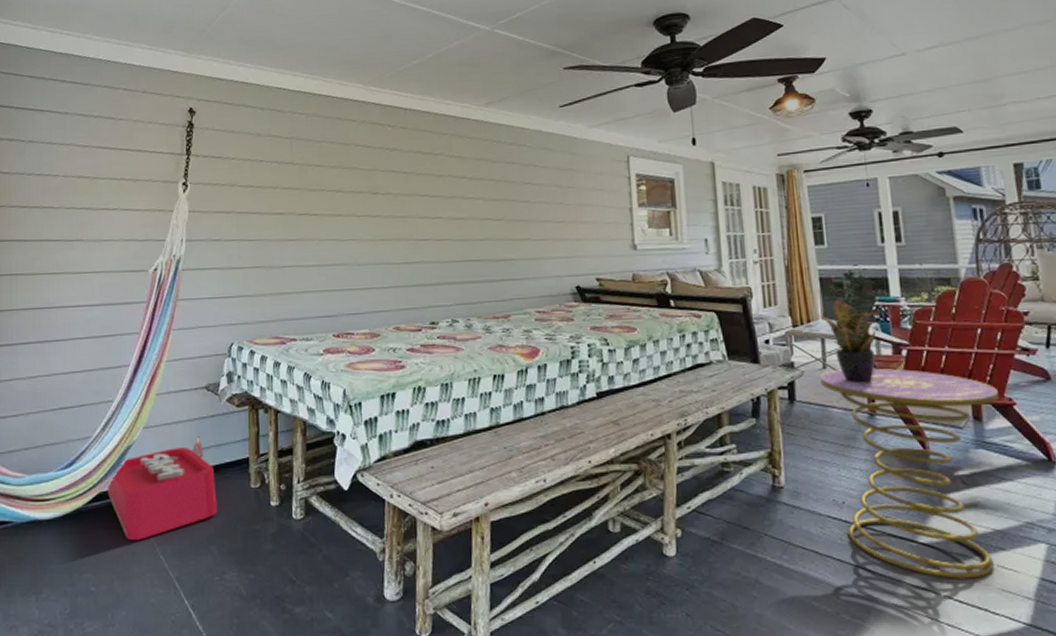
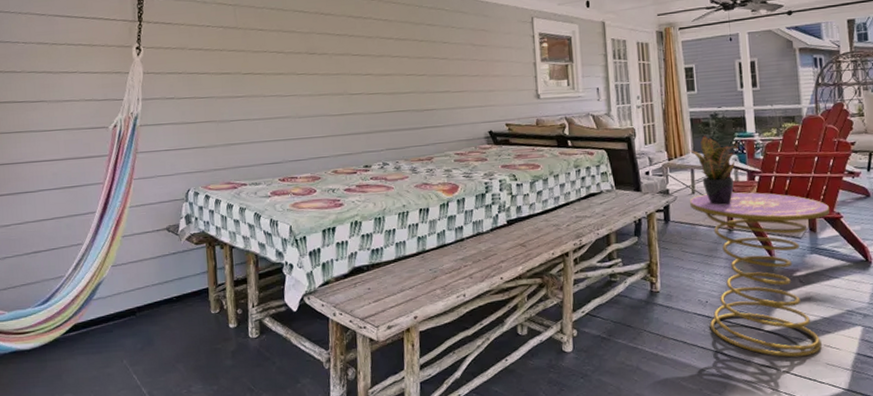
storage bin: present [108,436,217,541] -> none [82,271,182,364]

